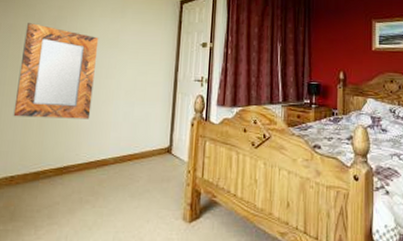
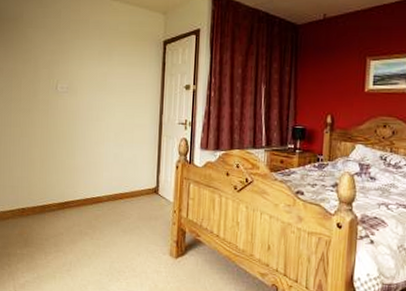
home mirror: present [13,23,99,119] -> none [20,67,89,160]

